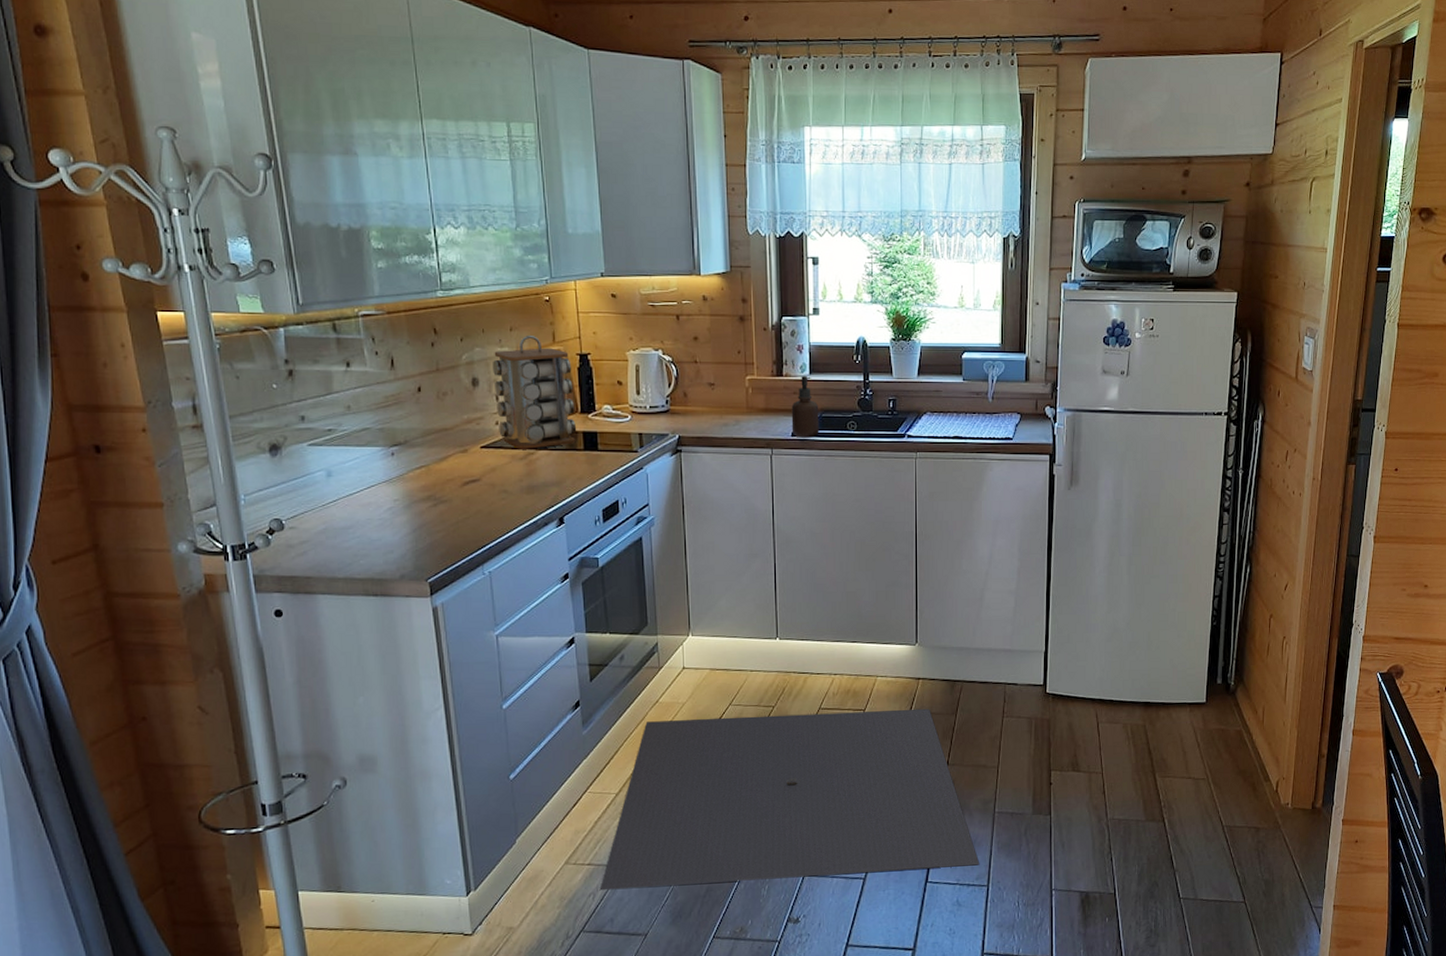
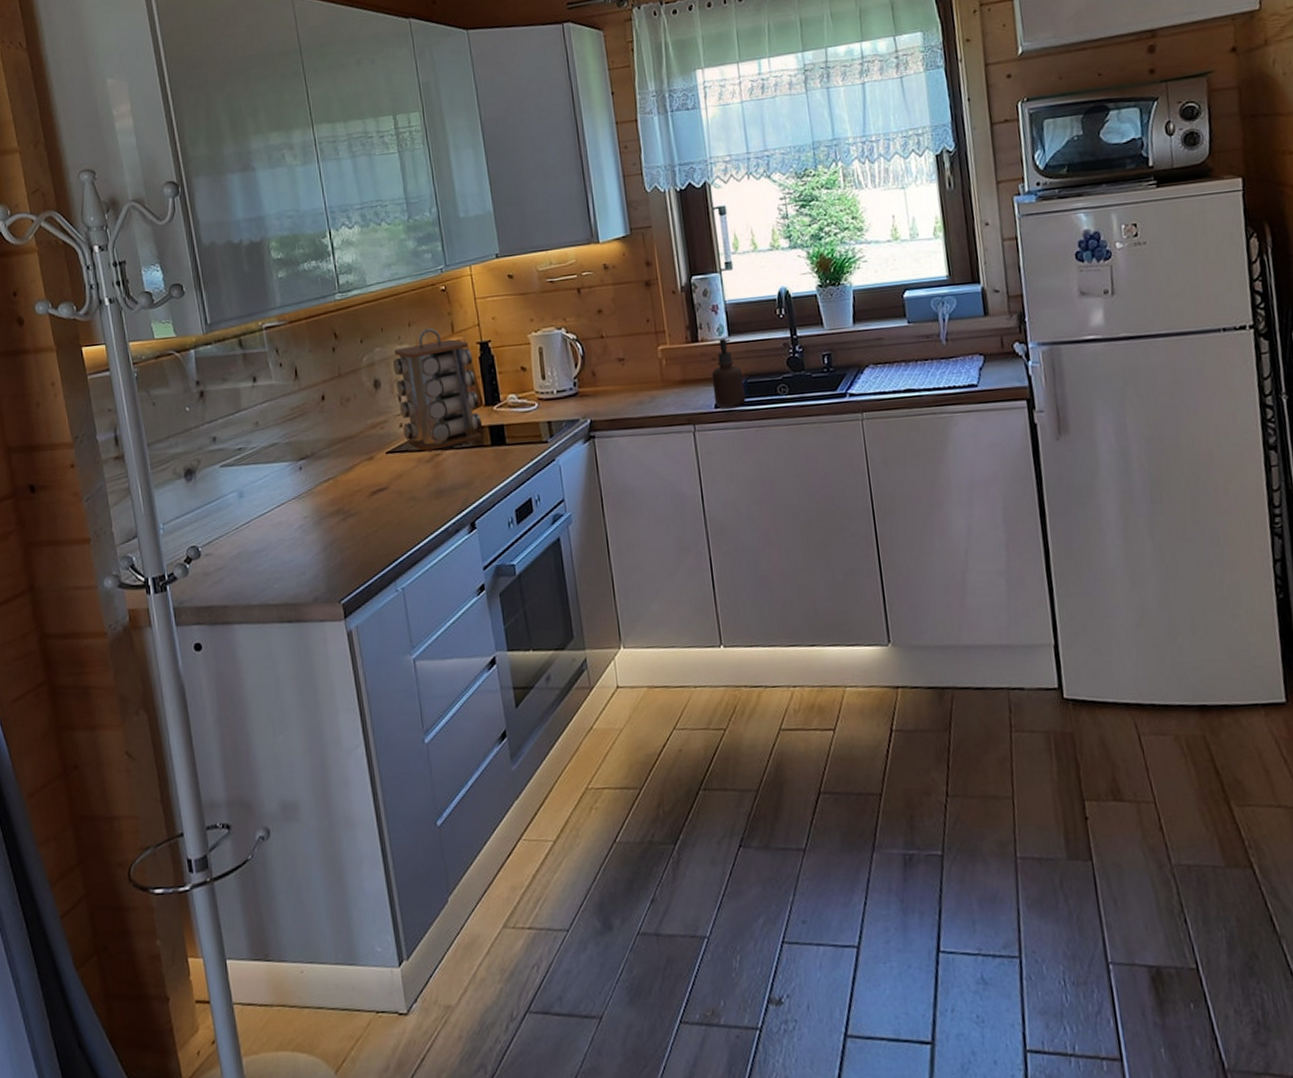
floor mat: present [600,708,980,891] -> none [544,724,1006,961]

